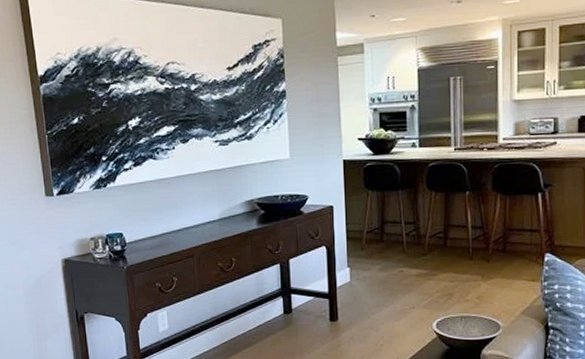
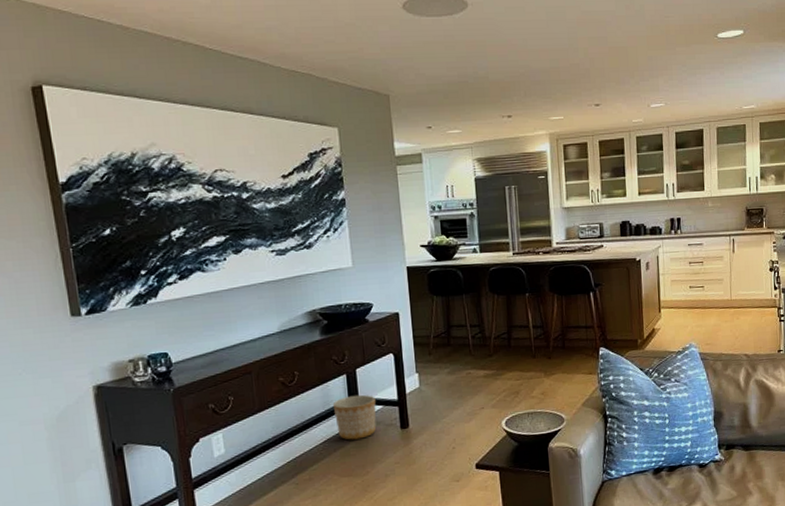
planter: none [266,284,307,328] -> present [332,394,377,440]

